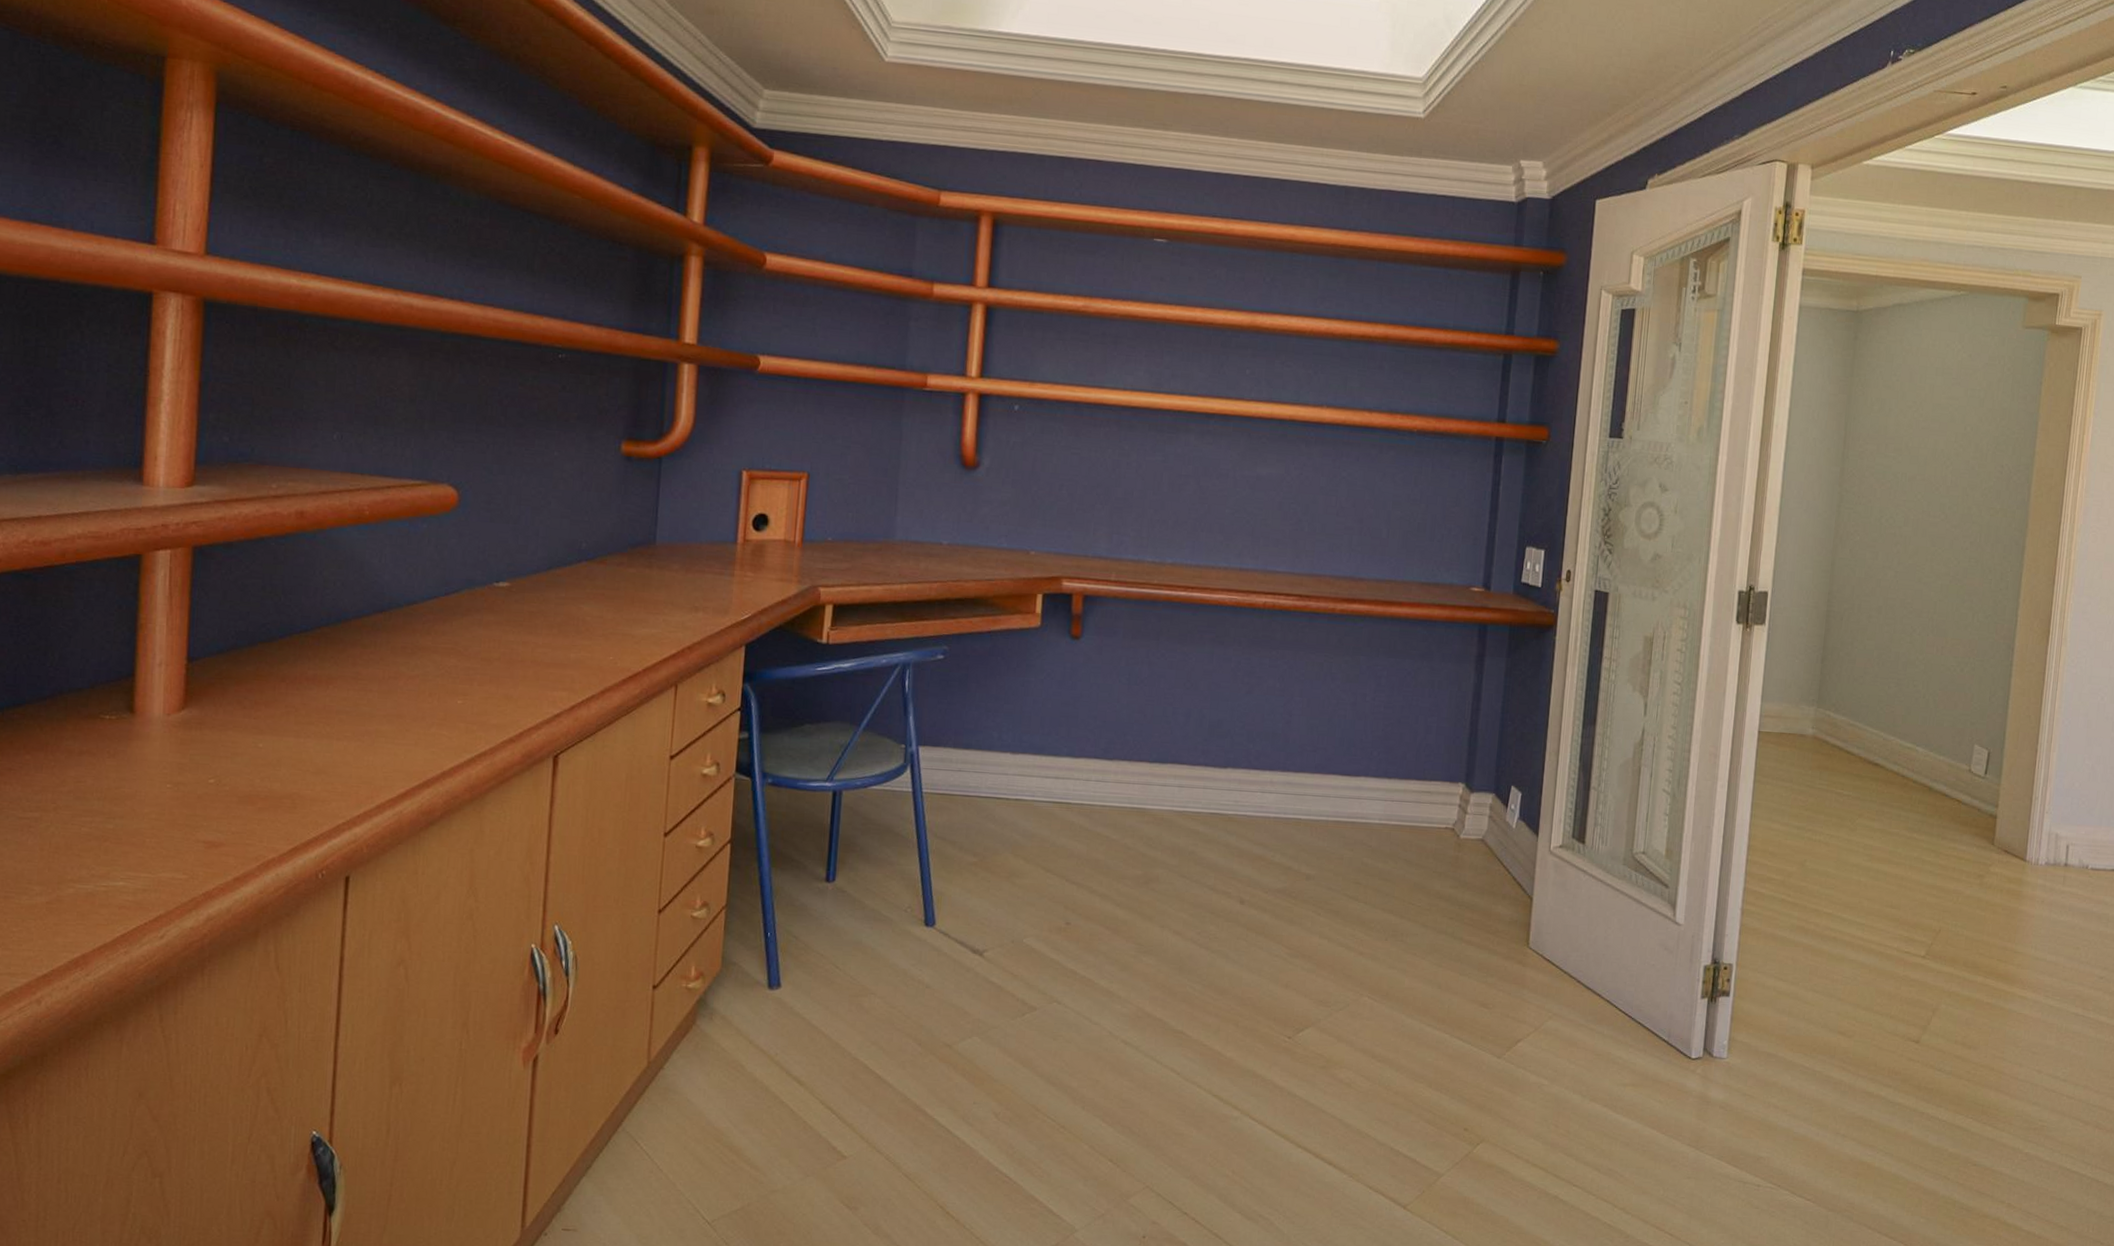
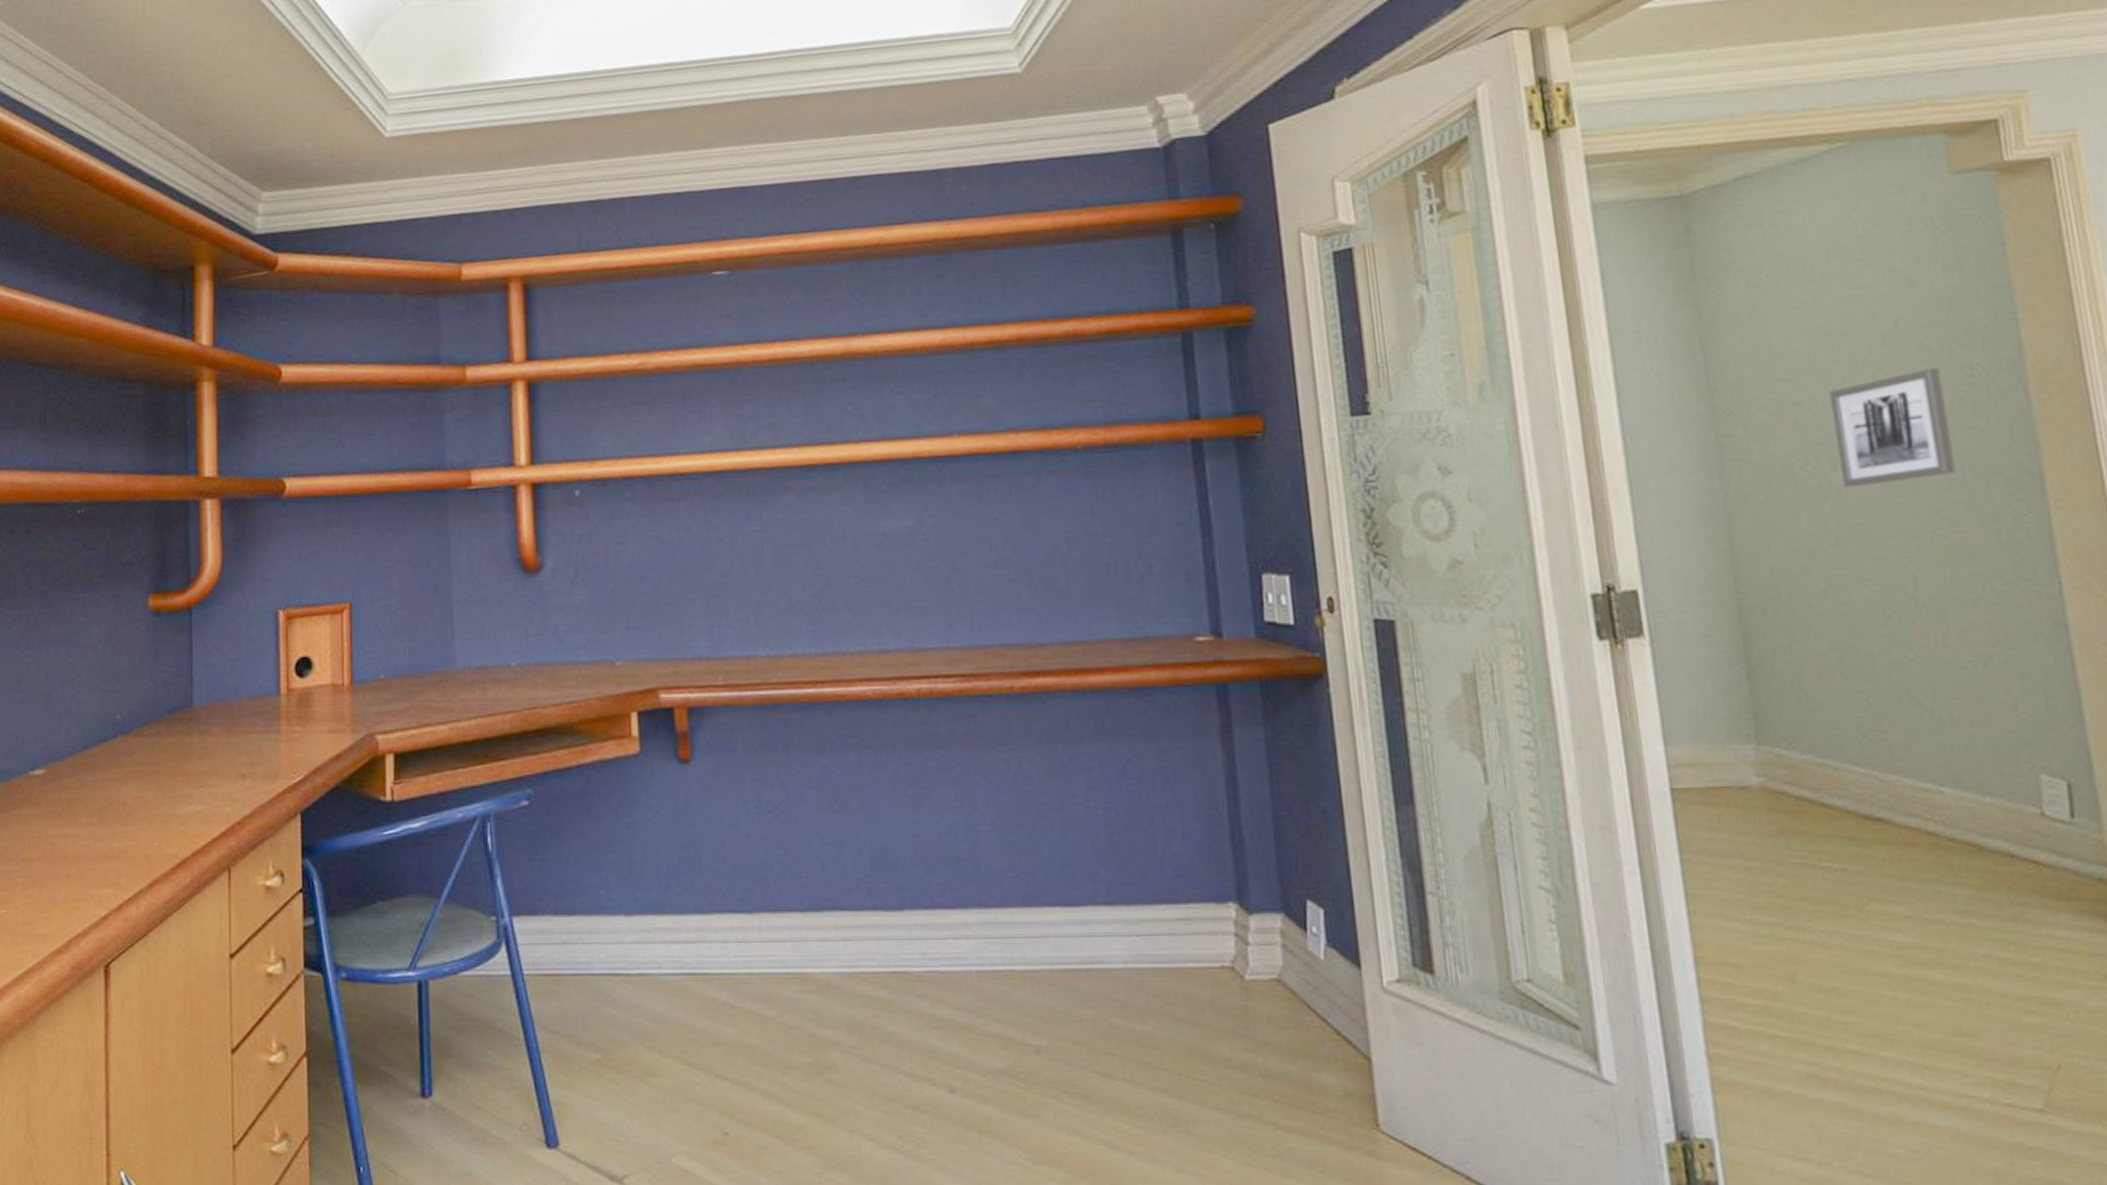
wall art: none [1909,463,1983,539] -> present [1829,368,1956,488]

